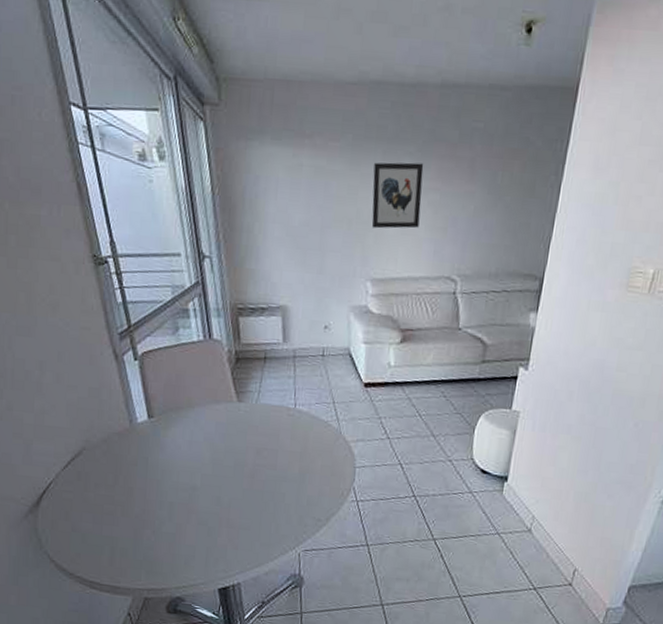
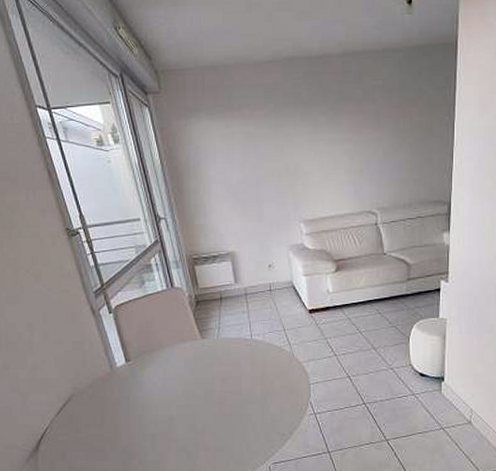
wall art: present [371,162,424,229] -> none [295,119,339,178]

